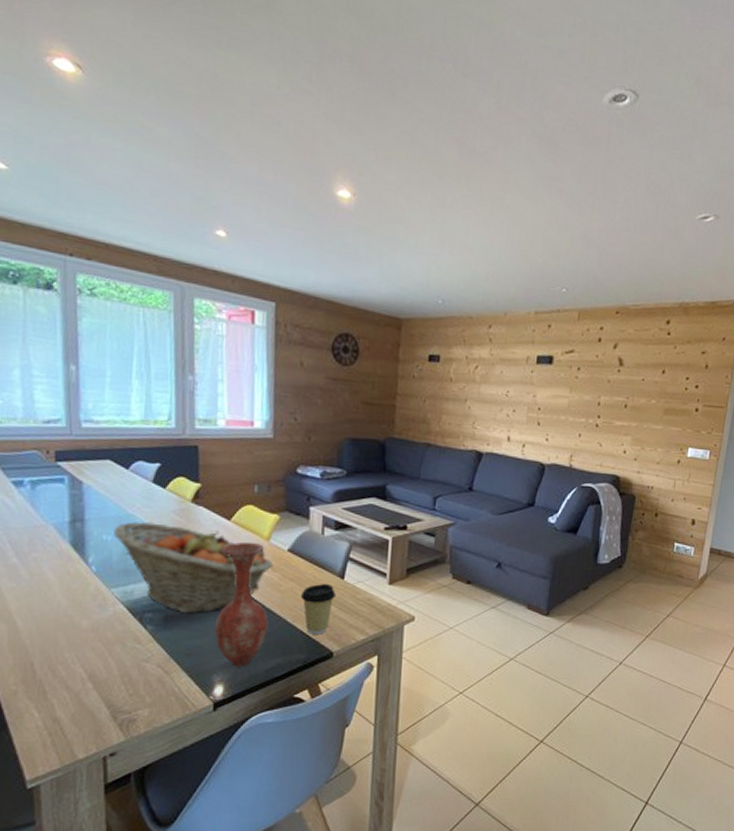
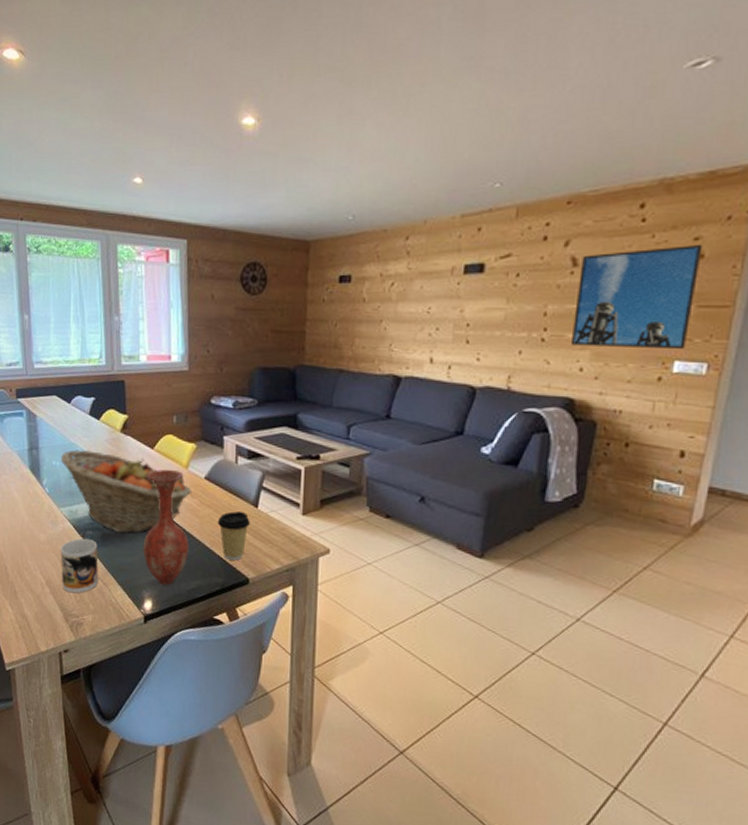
mug: none [109,622,159,686] -> present [60,538,98,594]
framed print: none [617,357,707,439] -> present [570,244,703,350]

